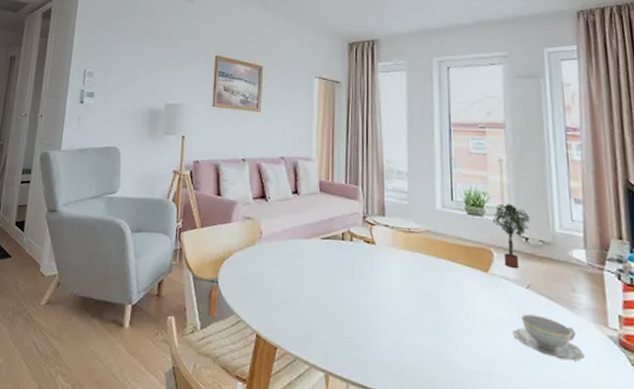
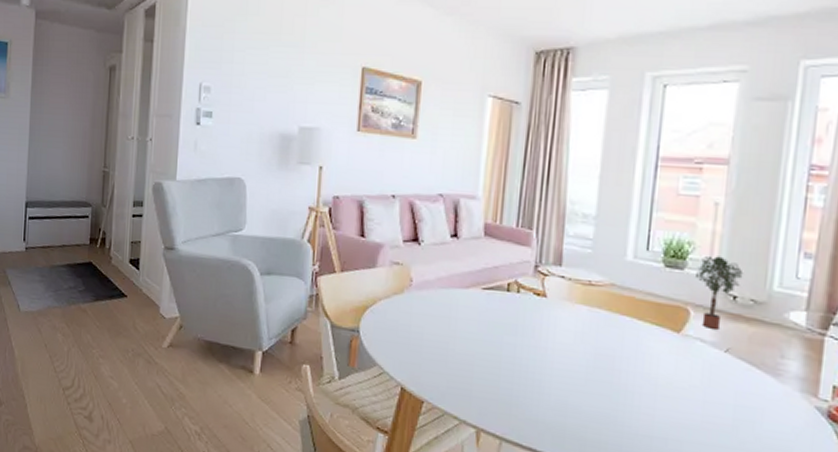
teacup: present [513,314,584,362] -> none [700,379,782,432]

